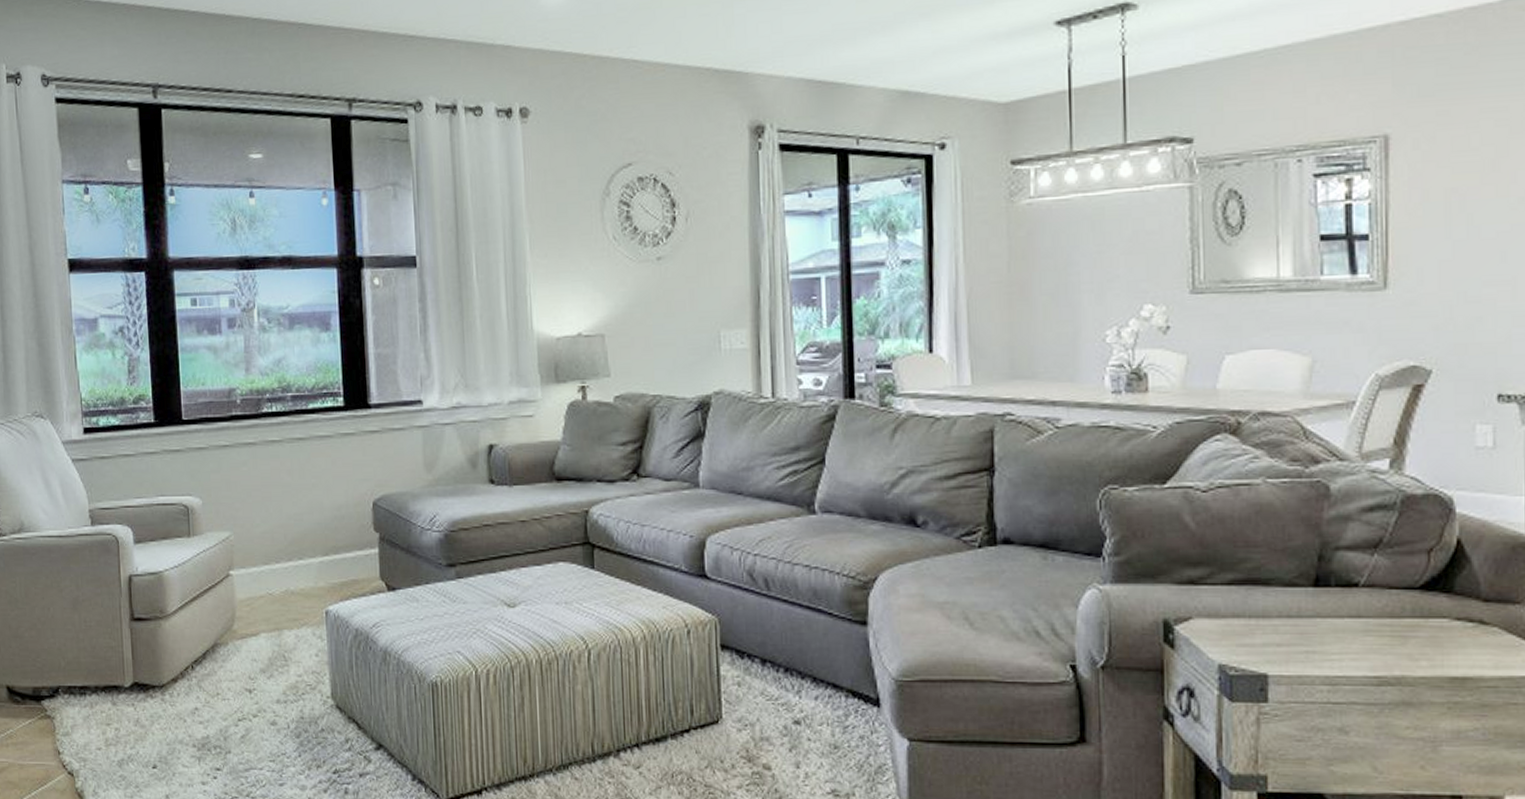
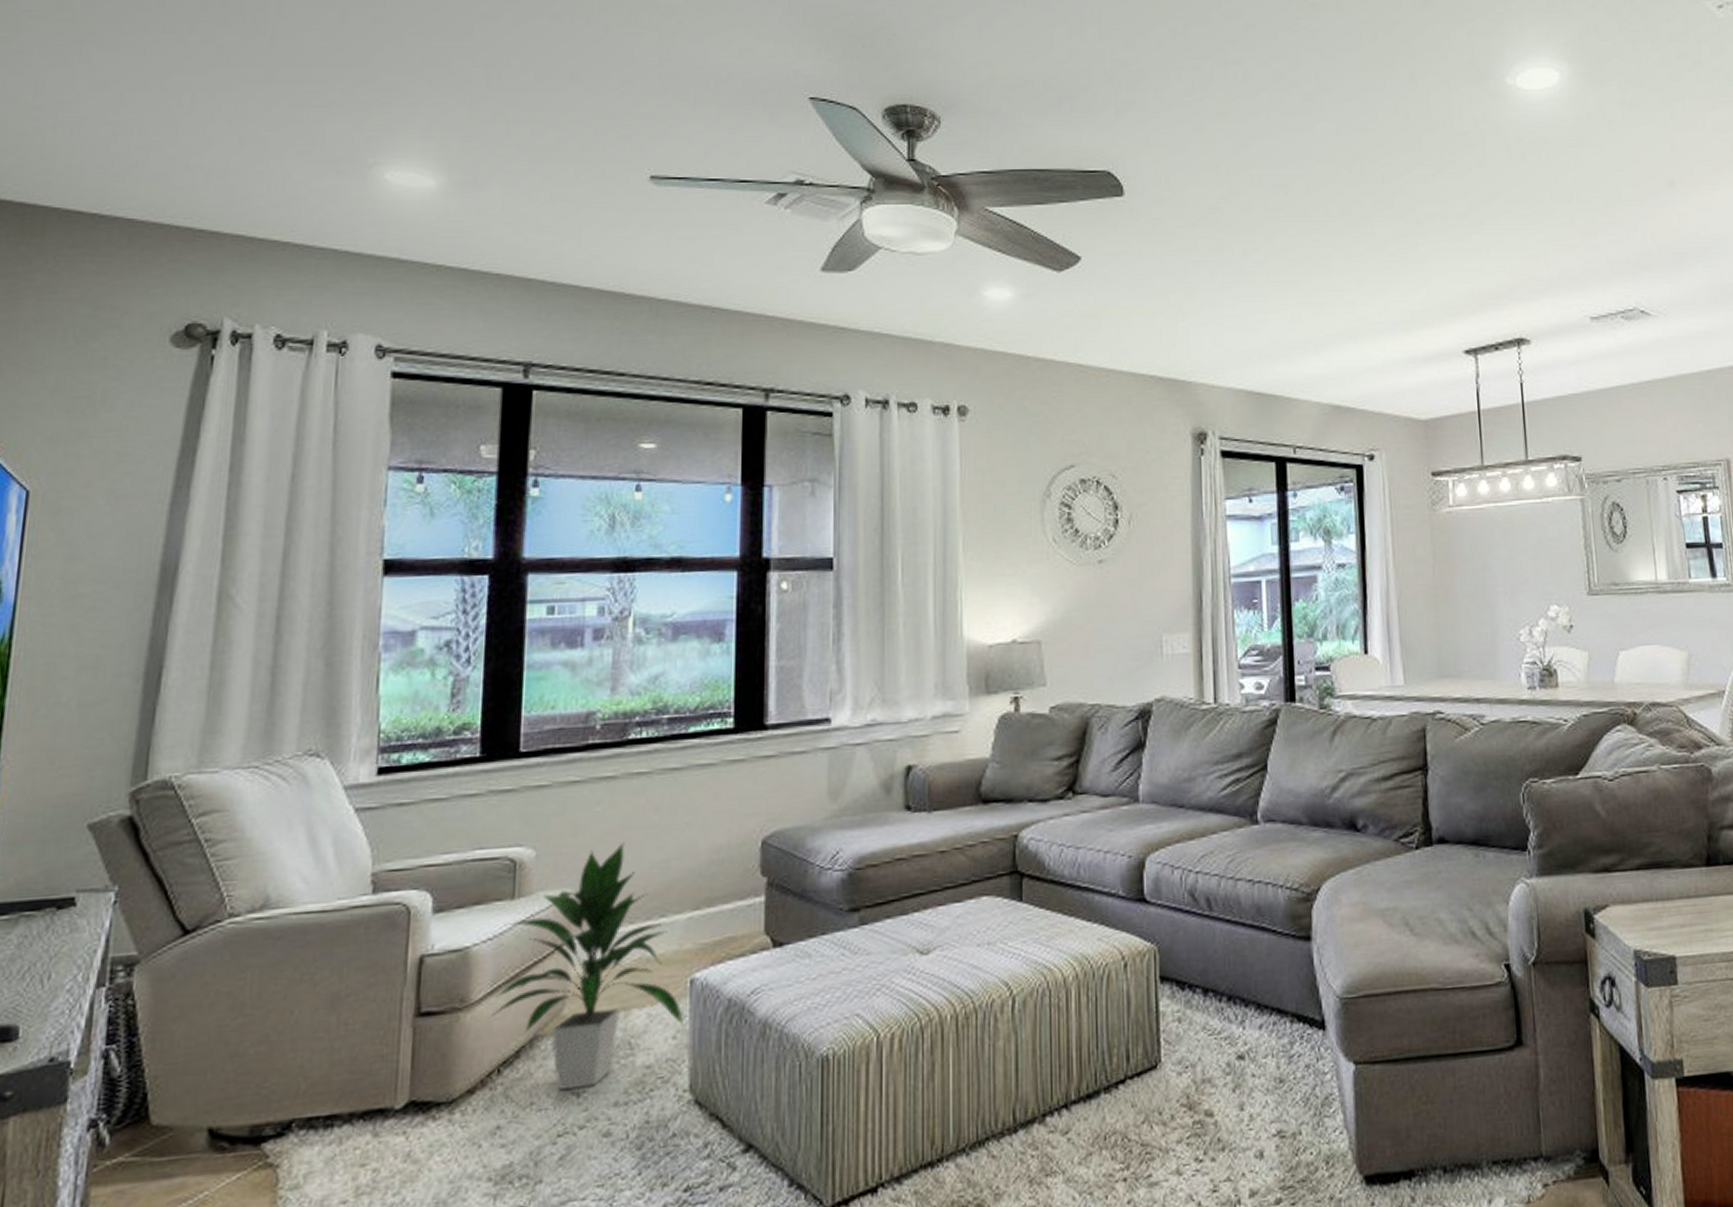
indoor plant: none [183,496,324,687] -> present [491,841,685,1090]

